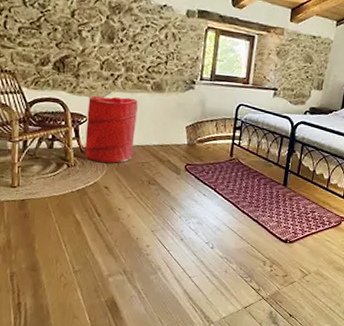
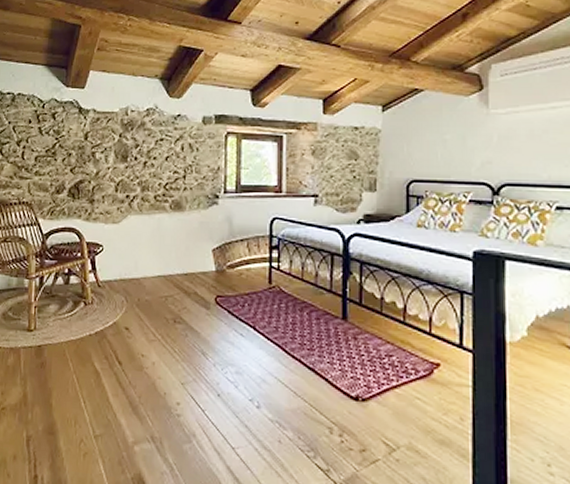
laundry hamper: present [84,95,138,163] -> none [102,220,157,299]

